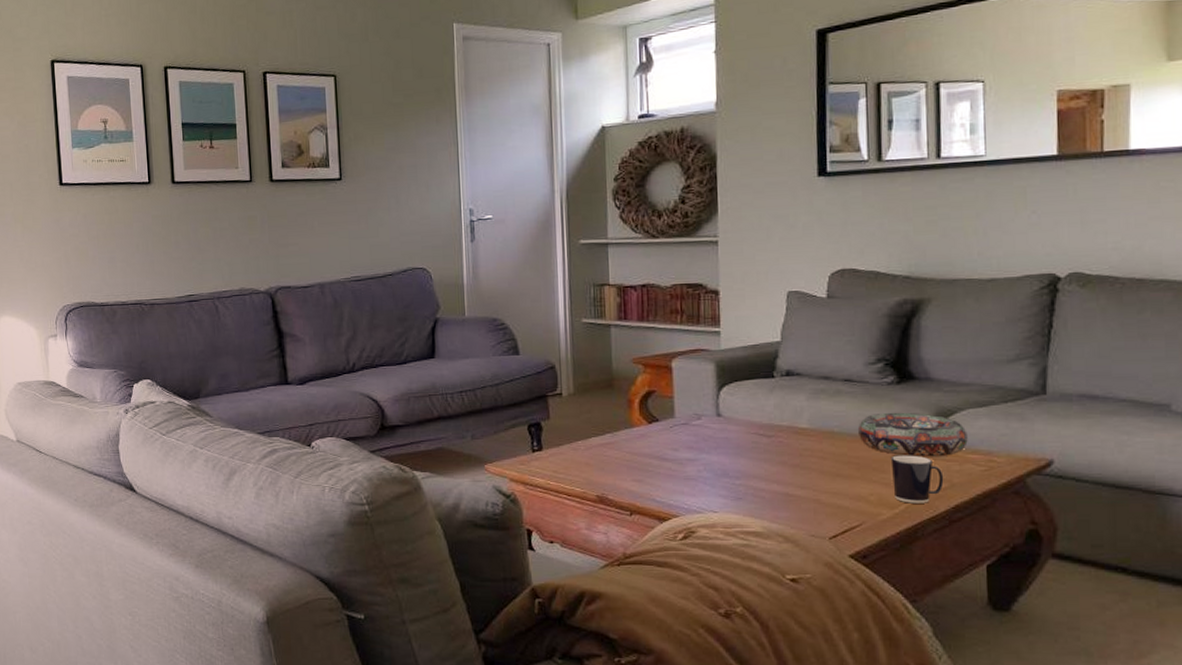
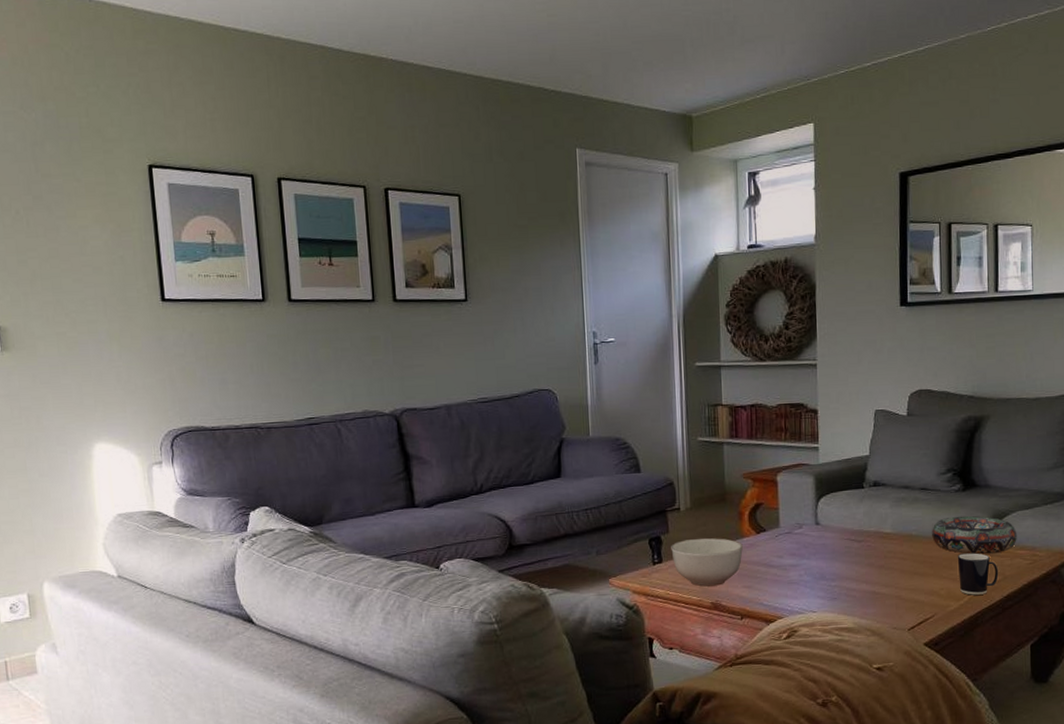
bowl: none [552,425,632,478] -> present [671,537,743,587]

